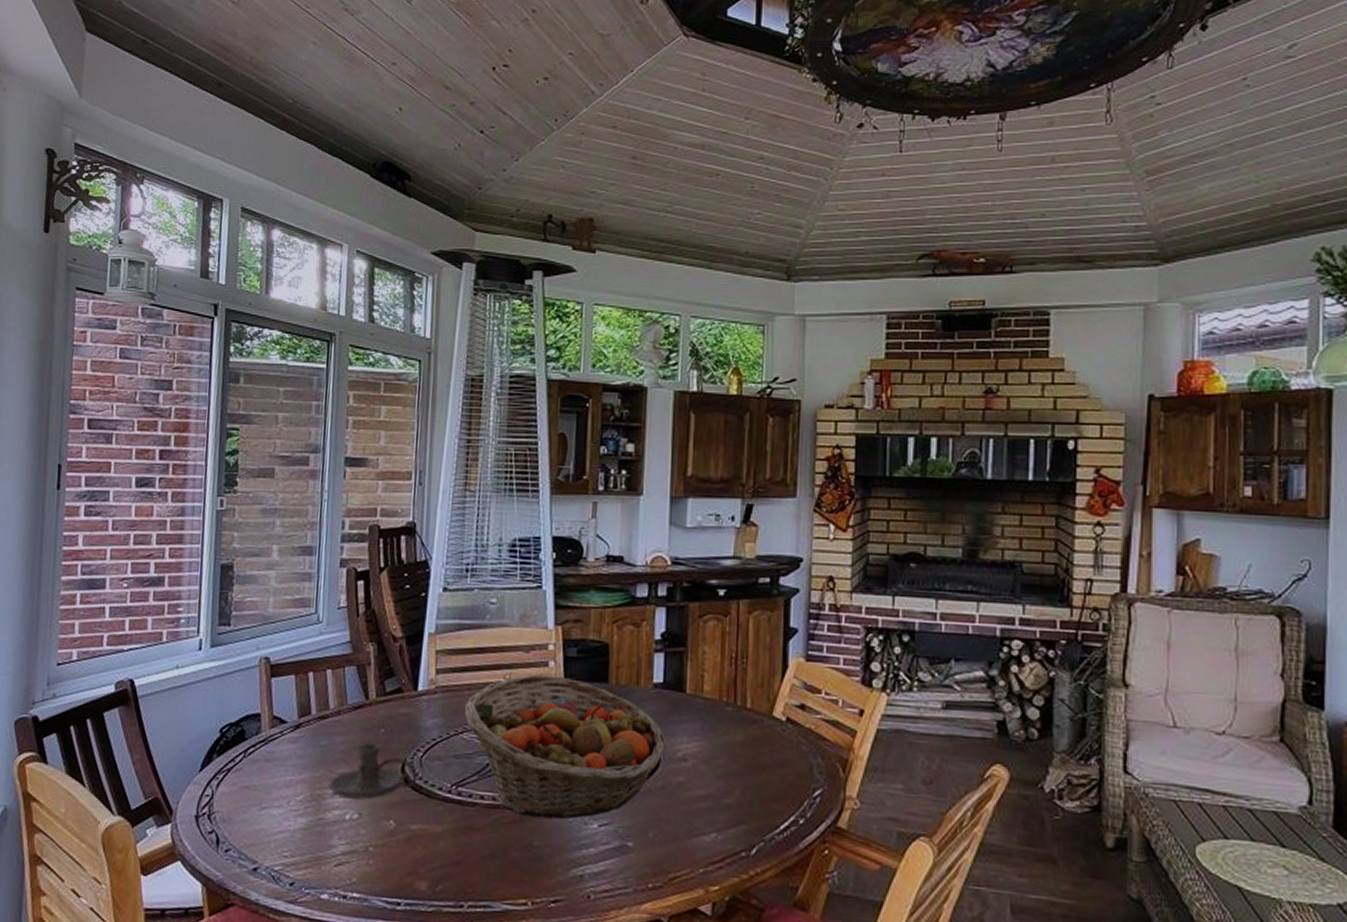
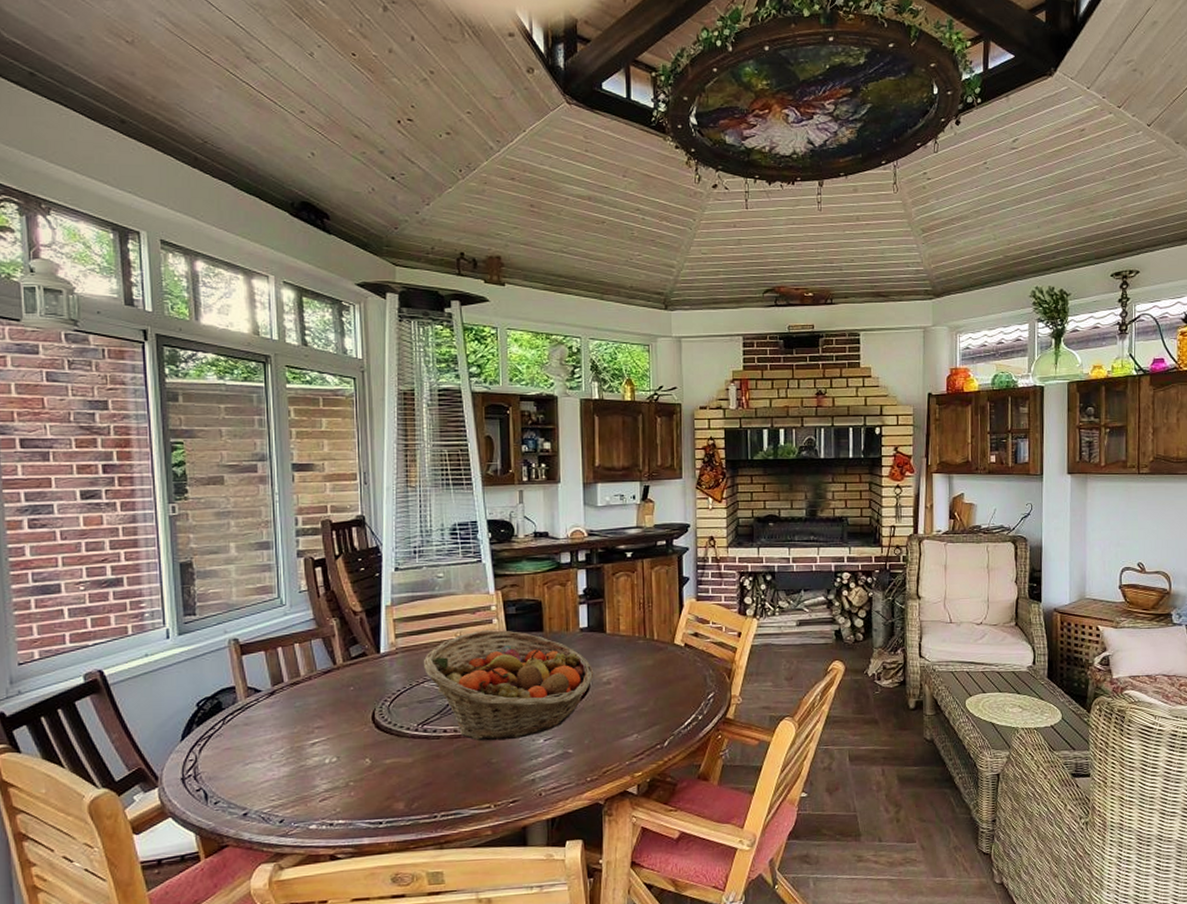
candle holder: present [329,742,418,800] -> none [308,699,387,747]

